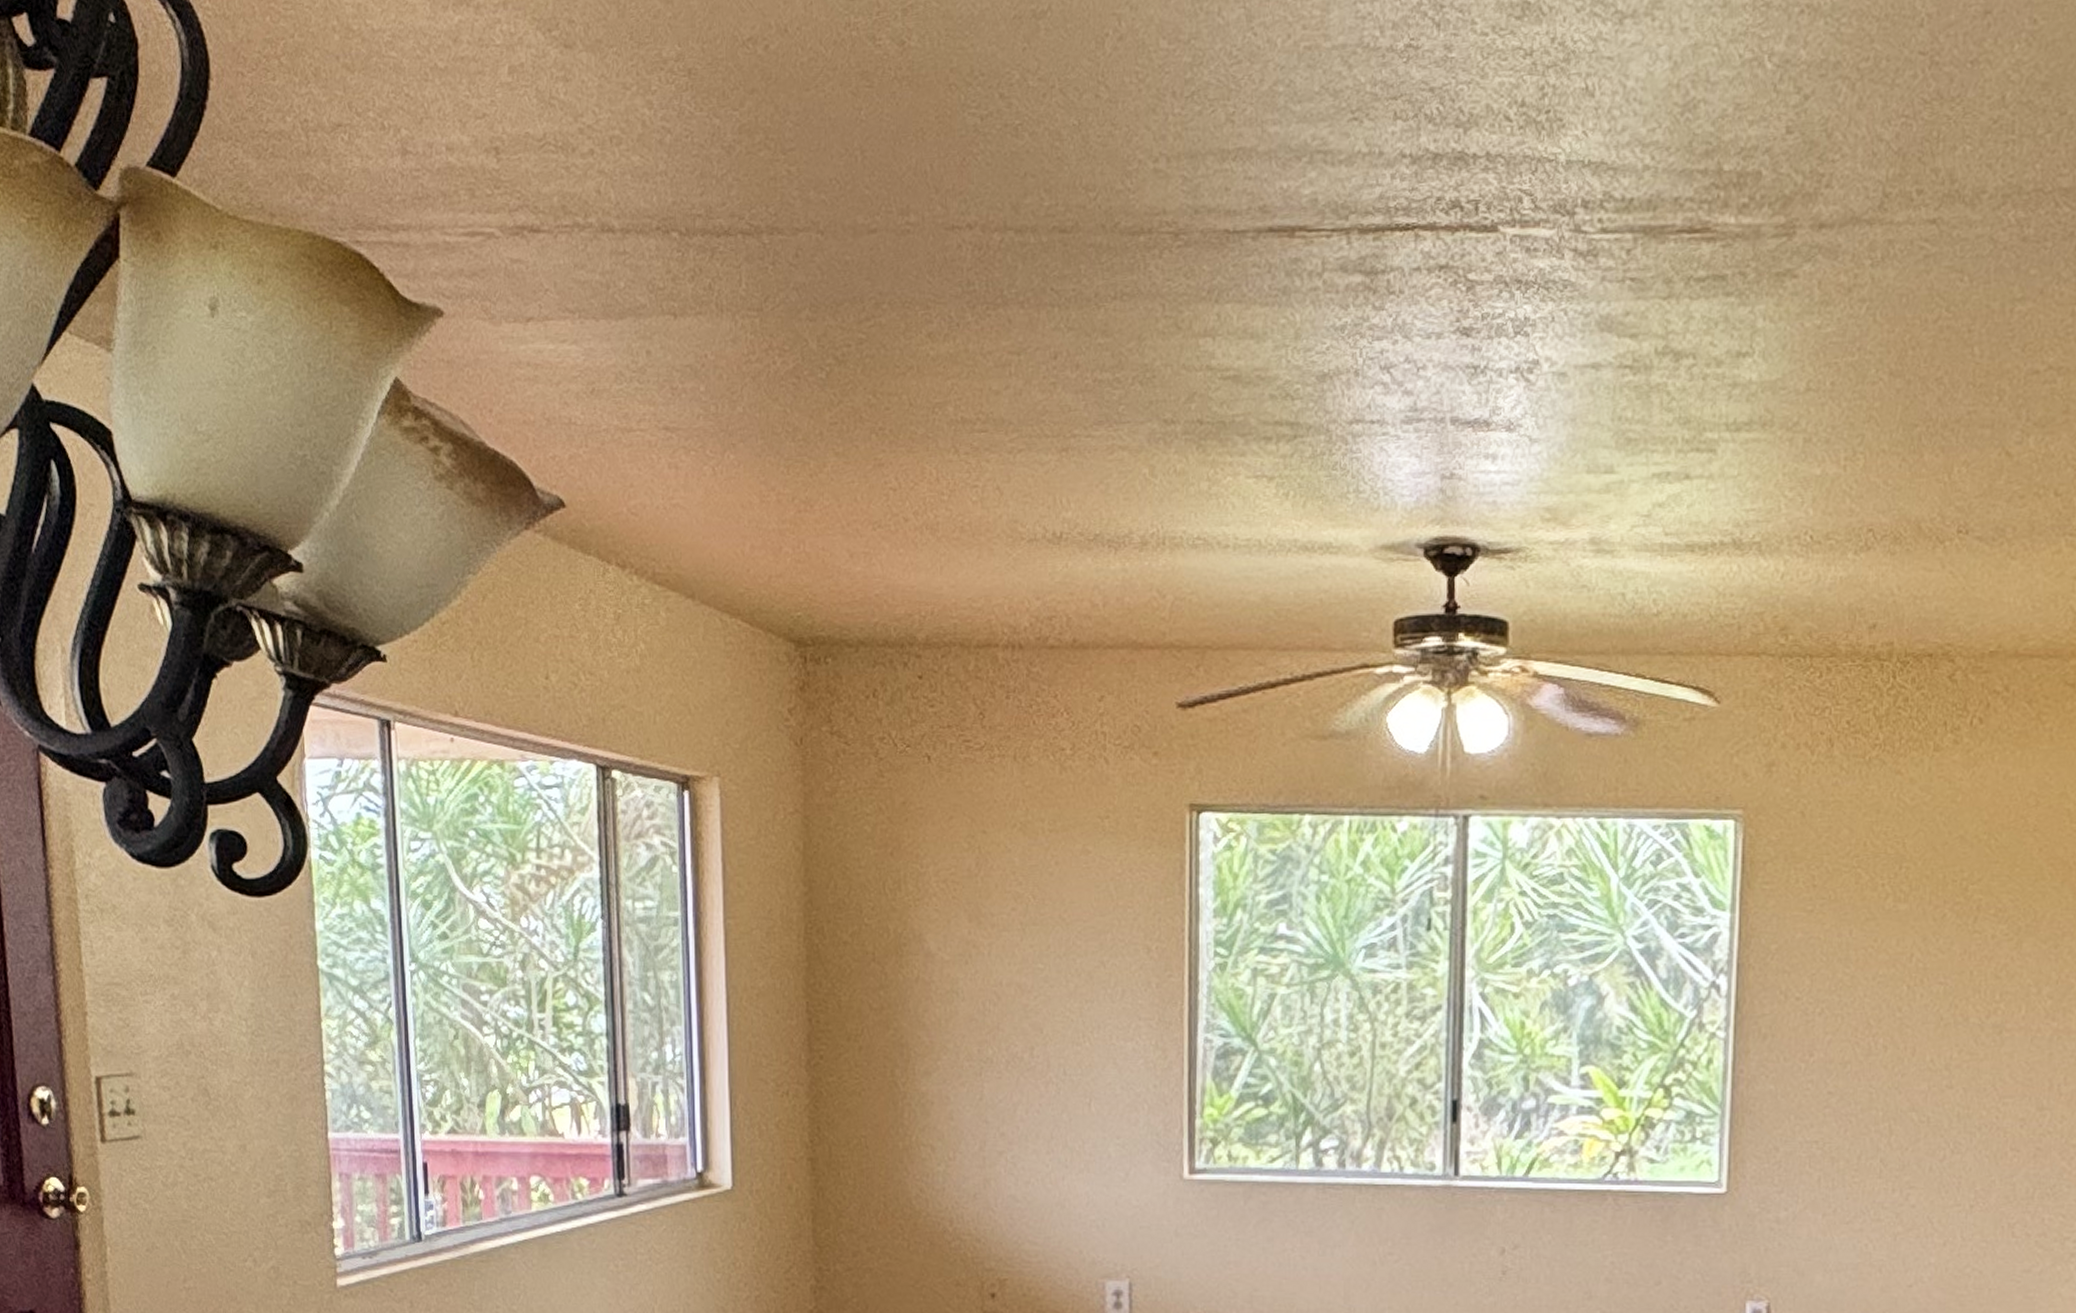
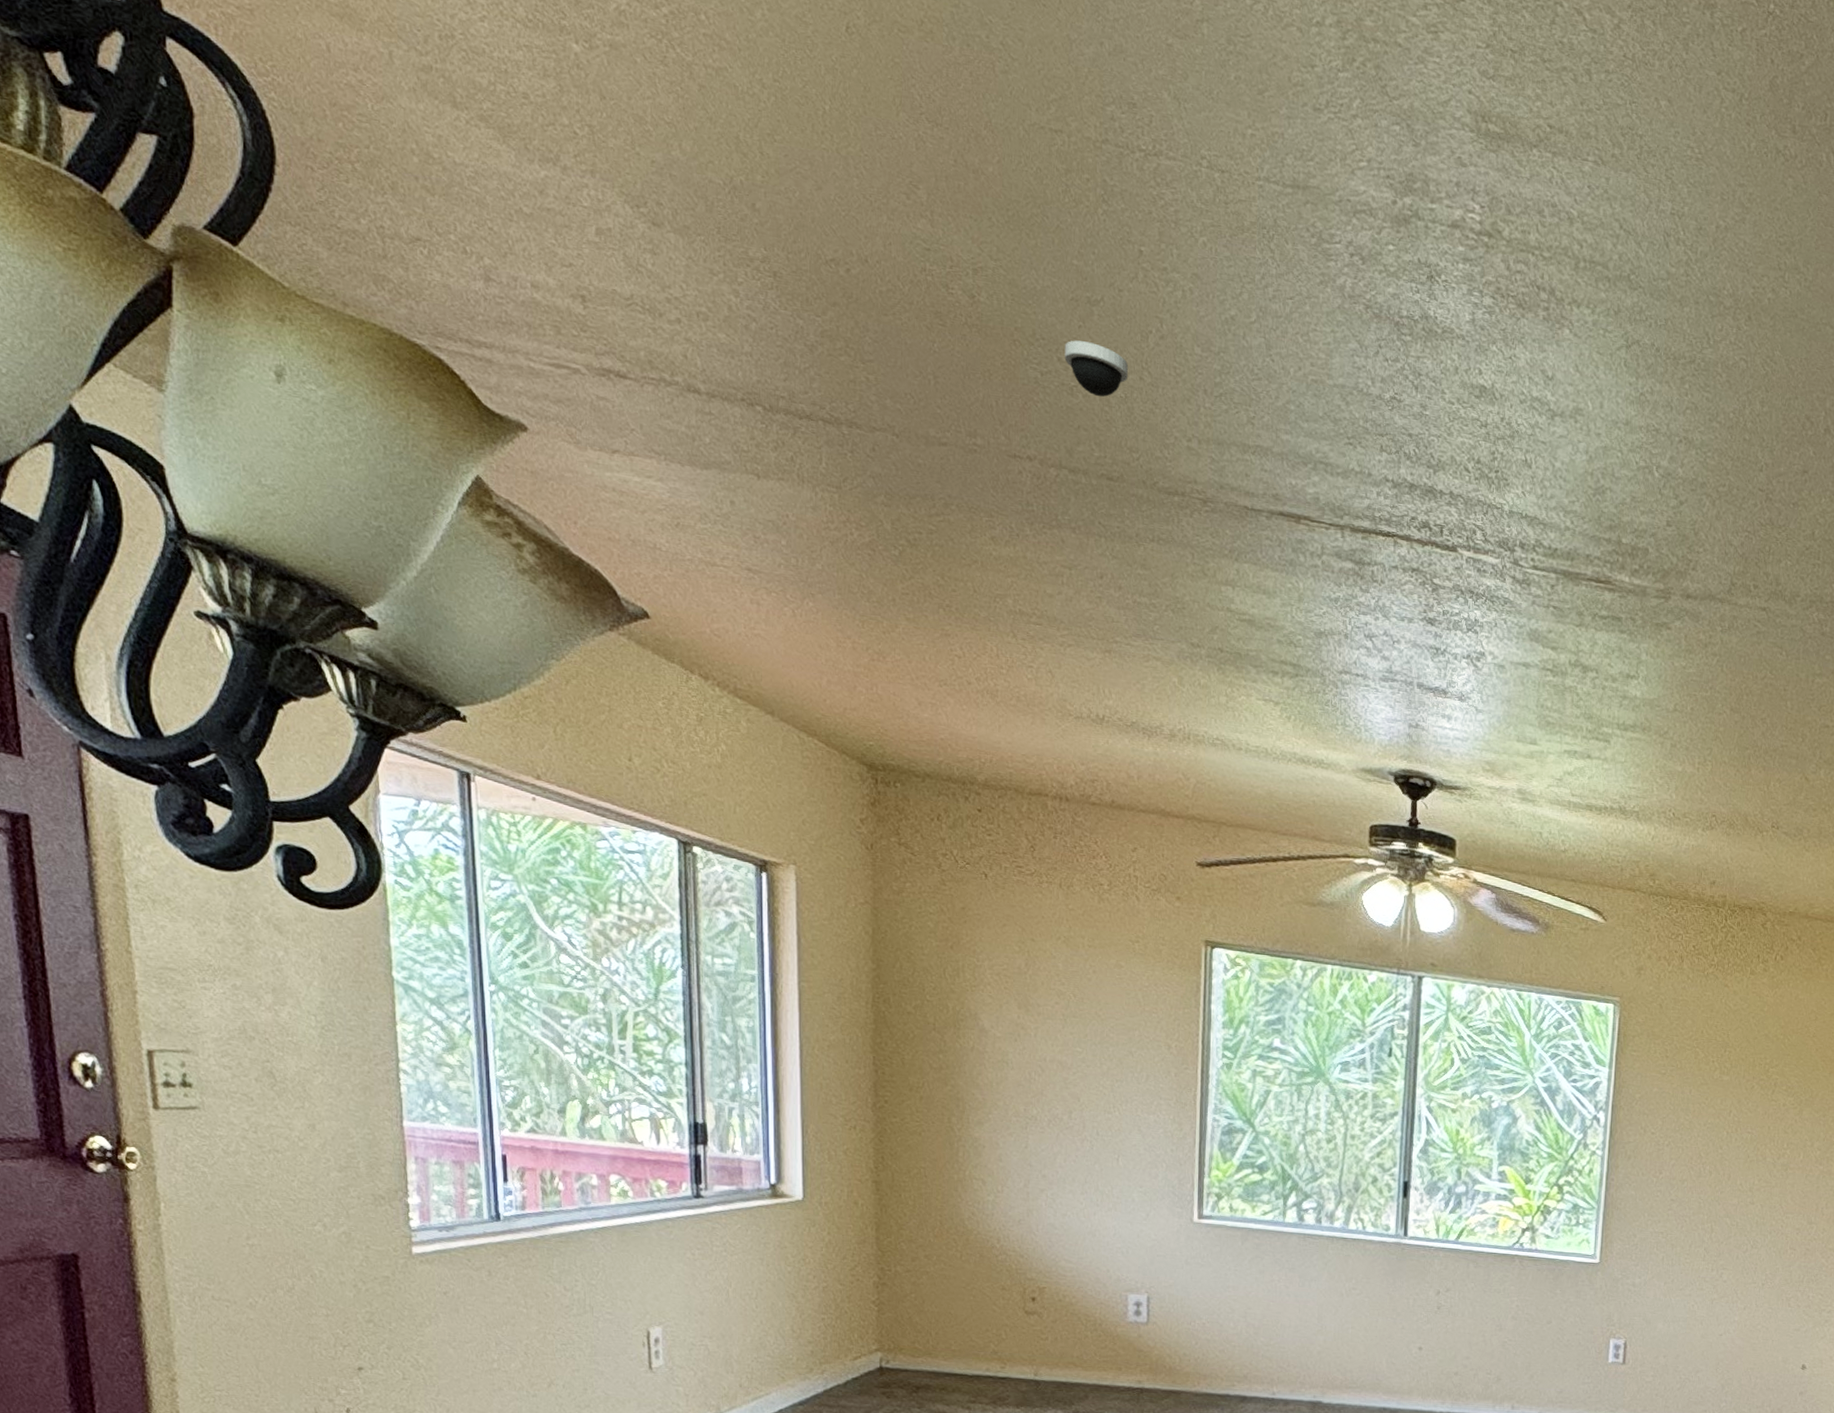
dome security camera: none [1007,65,1082,132] -> present [1064,340,1129,398]

